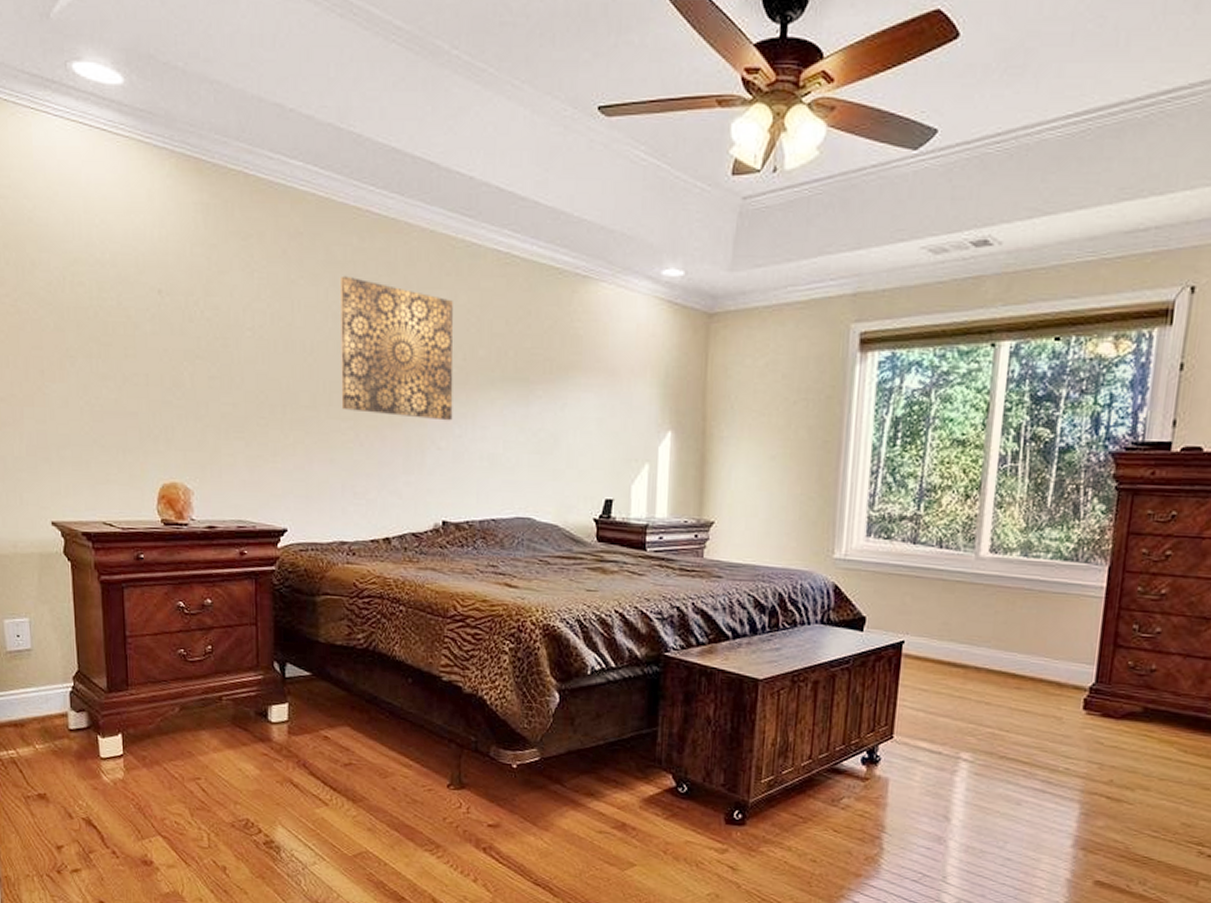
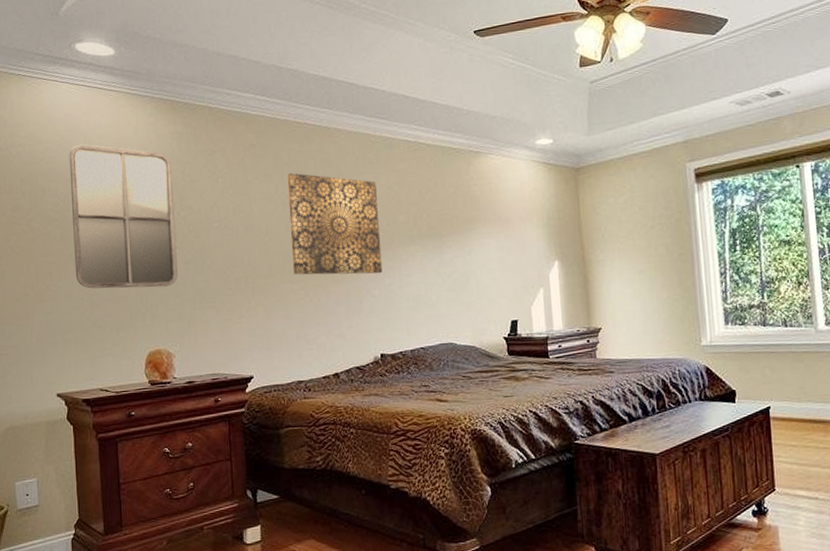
home mirror: none [64,205,199,406] -> present [69,144,178,289]

